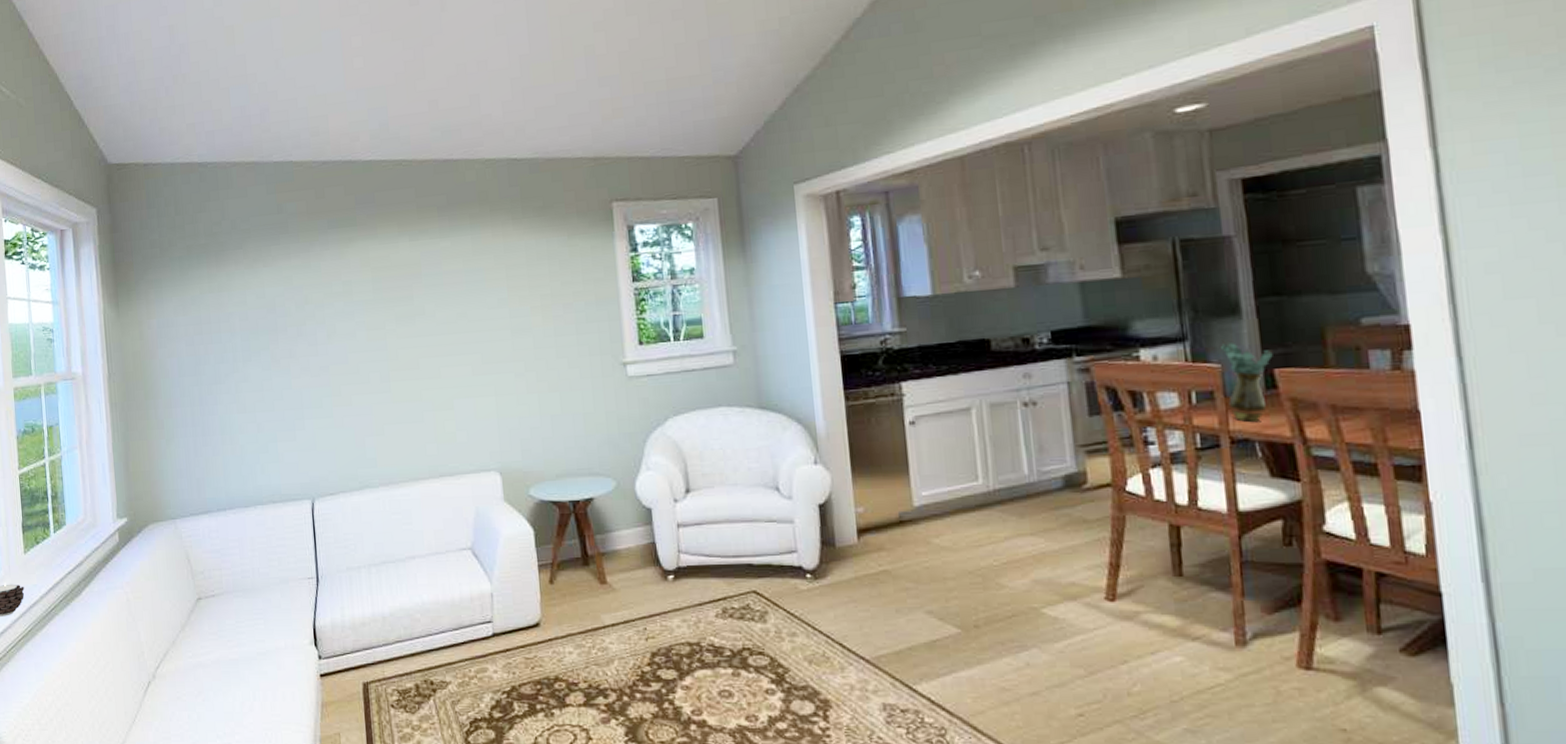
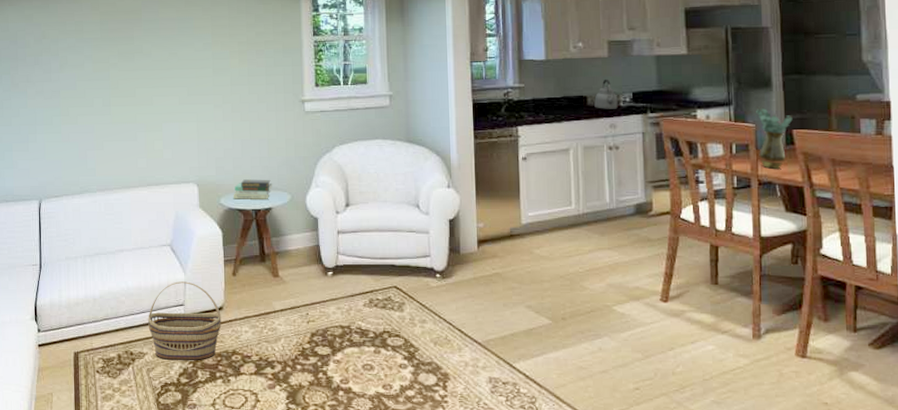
basket: none [449,593,539,691] -> present [148,282,221,361]
books: none [544,462,593,489] -> present [233,179,272,199]
kettle: none [1000,315,1032,355] -> present [594,79,618,109]

